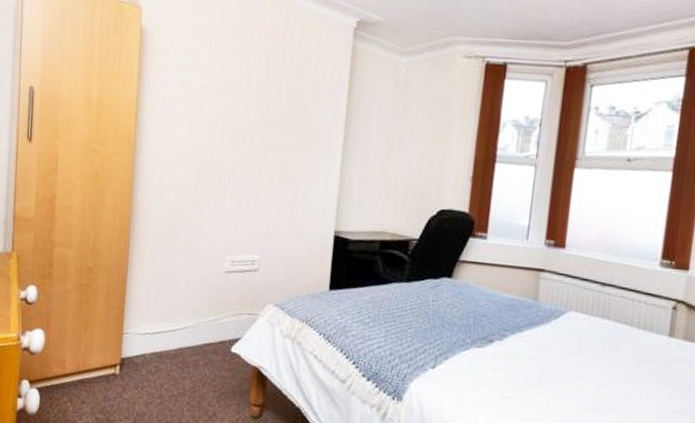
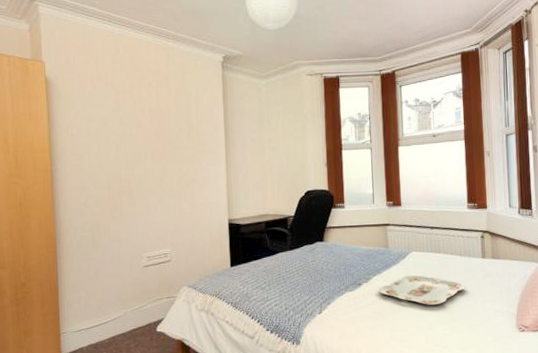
serving tray: none [515,341,639,387] -> present [379,275,466,306]

